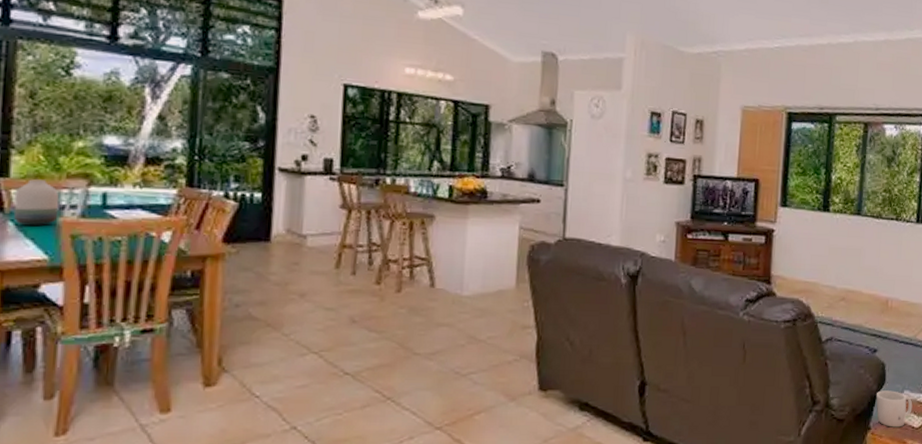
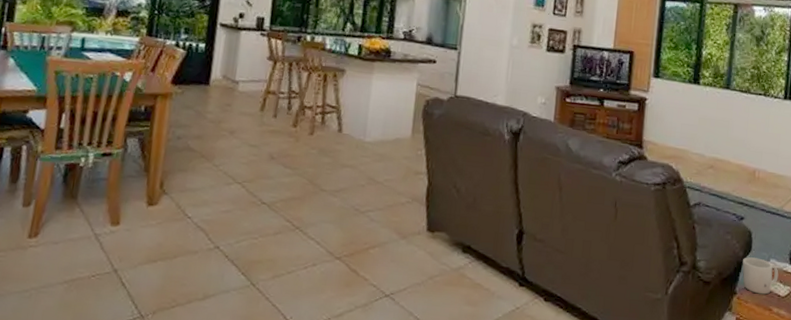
vase: present [13,179,60,226] -> none [14,24,49,63]

